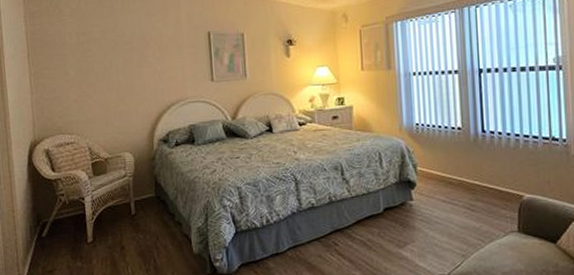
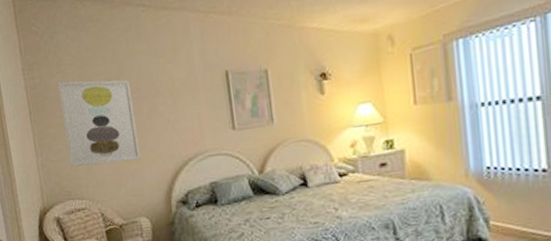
wall art: none [56,29,128,105] -> present [57,79,141,167]

